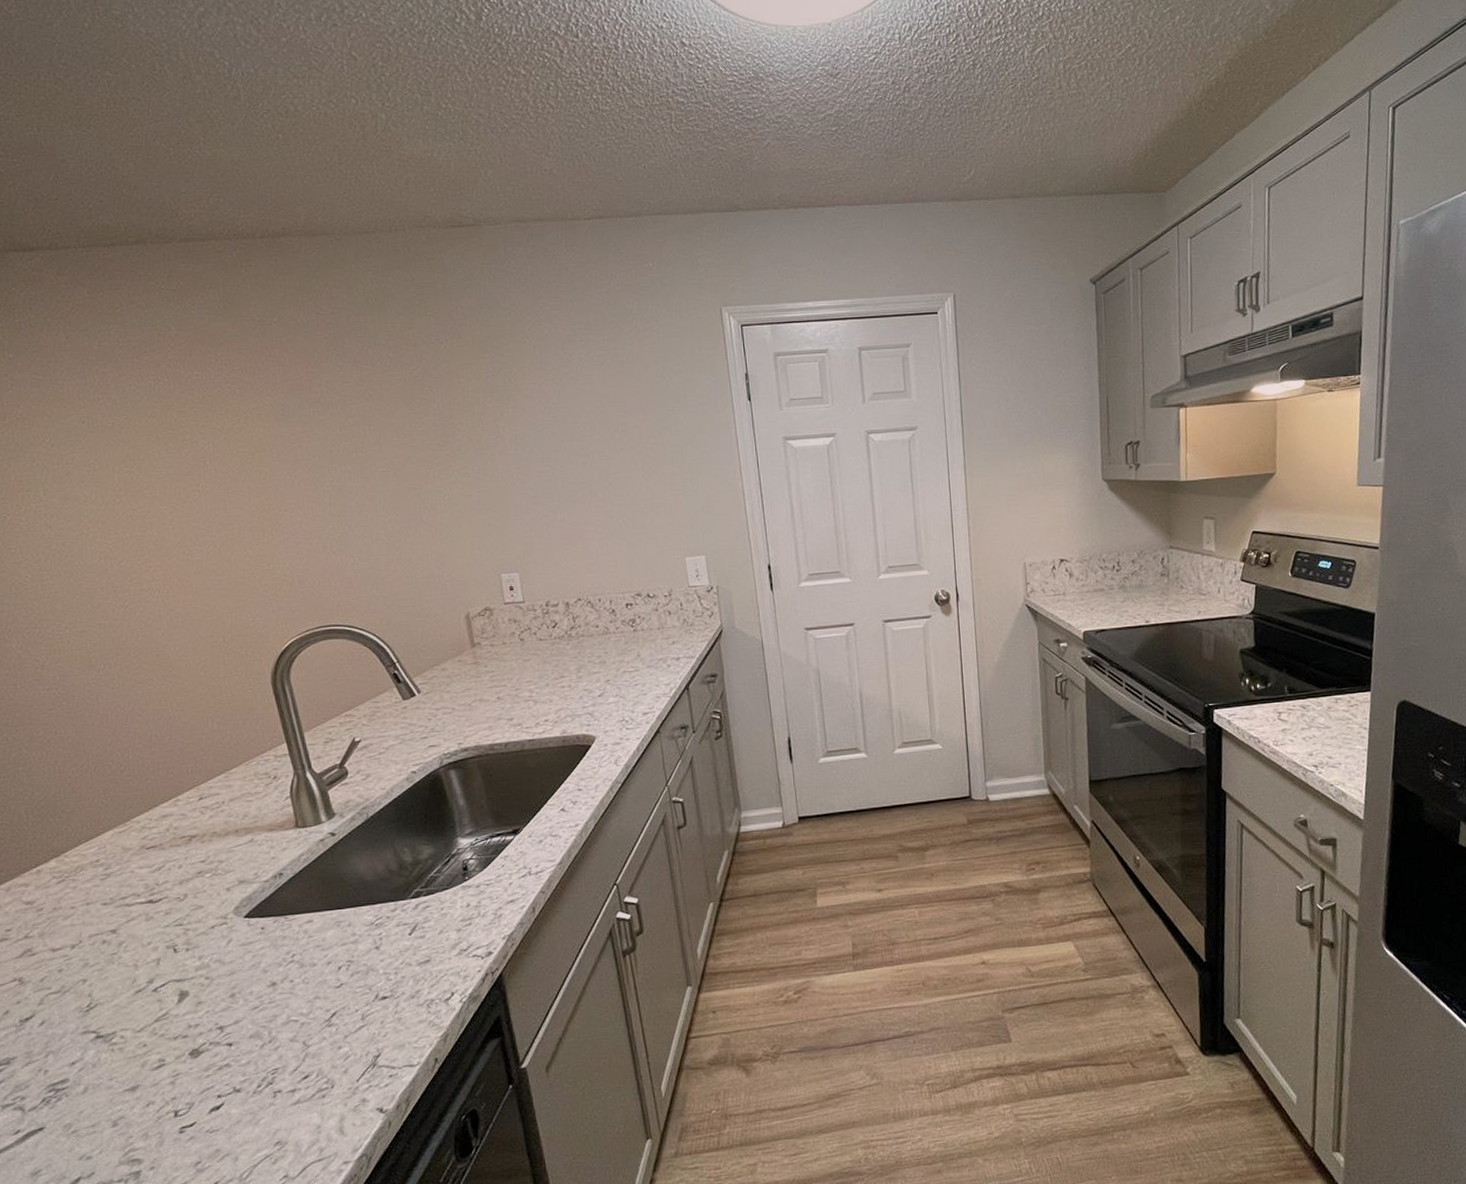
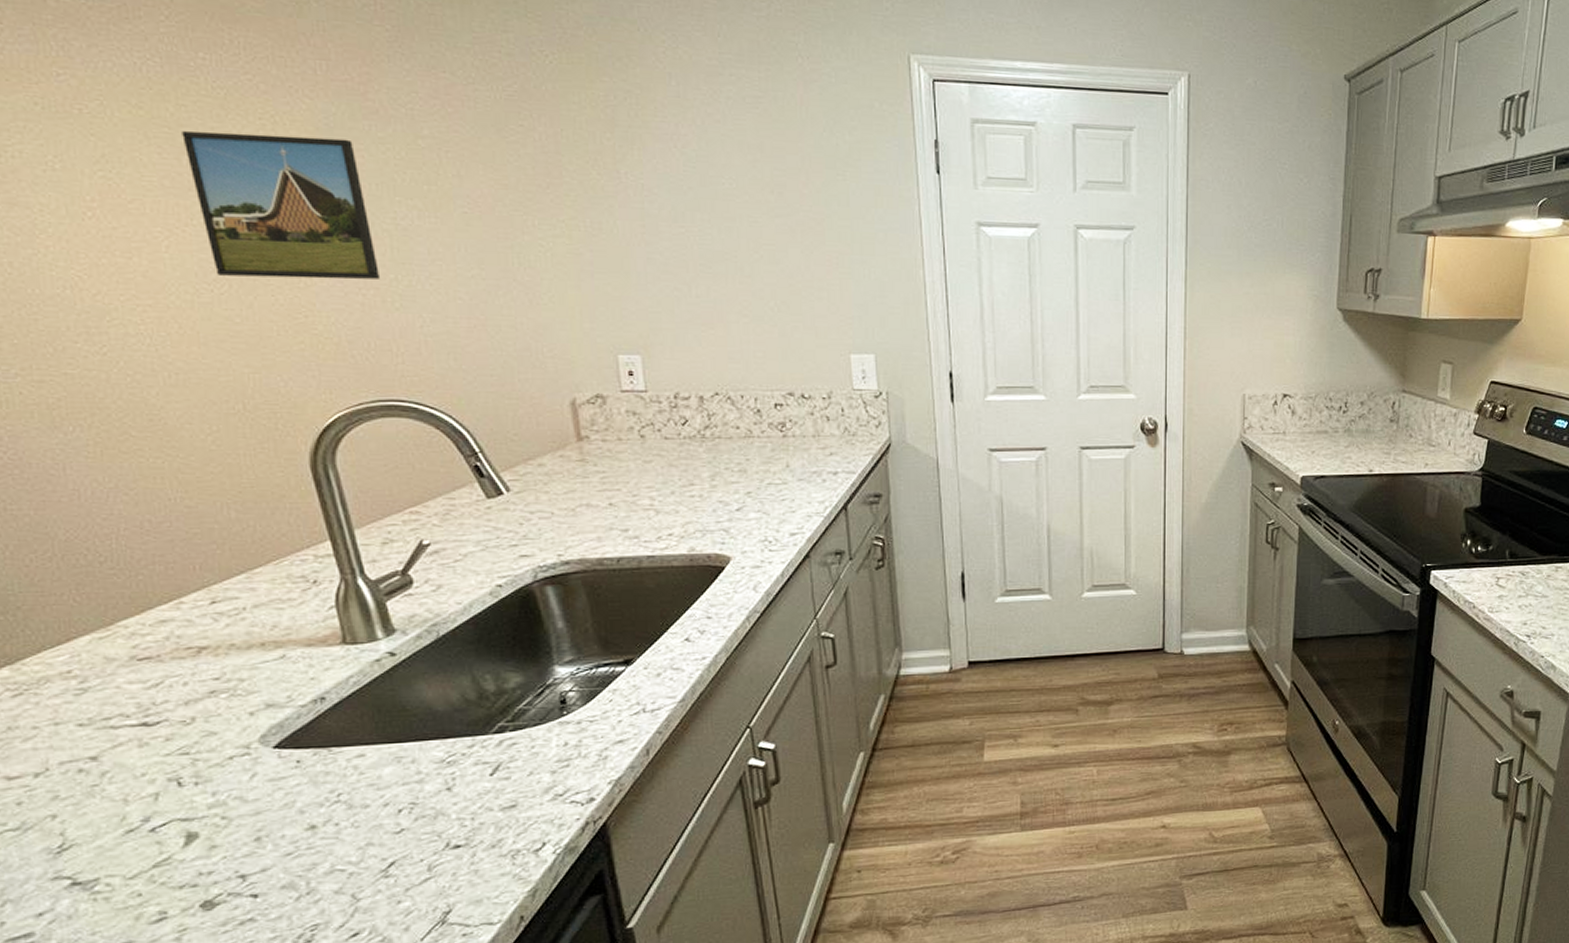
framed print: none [182,424,323,538] -> present [182,131,381,280]

